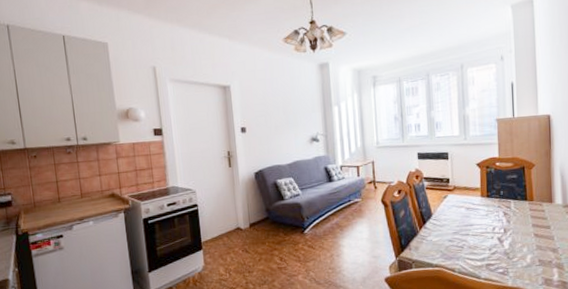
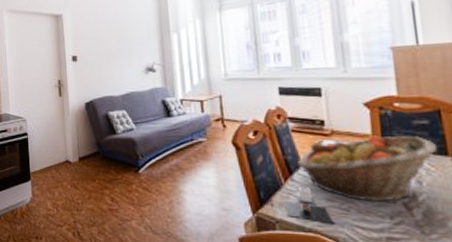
candle: none [419,233,453,260] -> present [284,187,334,225]
fruit basket: none [428,187,521,239] -> present [296,135,438,202]

